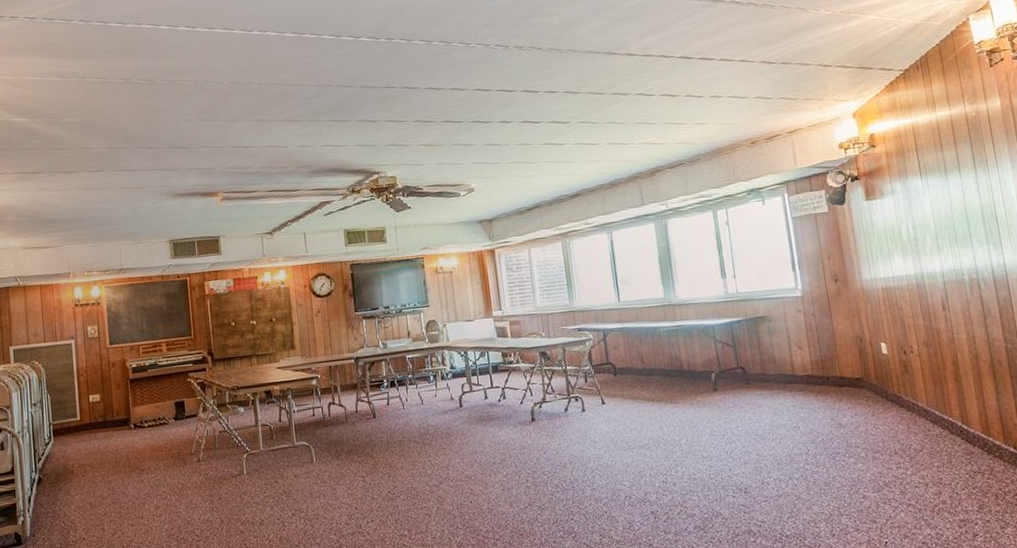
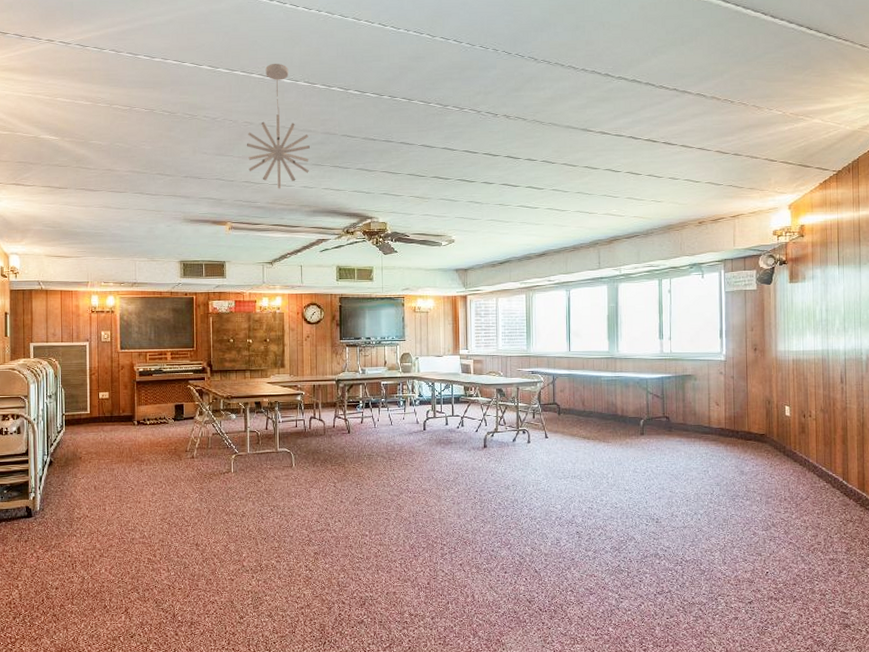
pendant light: none [233,16,305,151] -> present [246,64,310,189]

